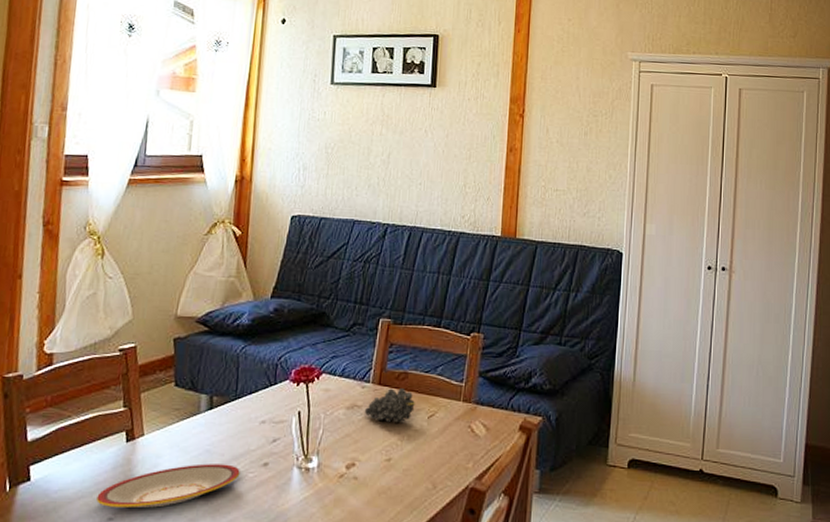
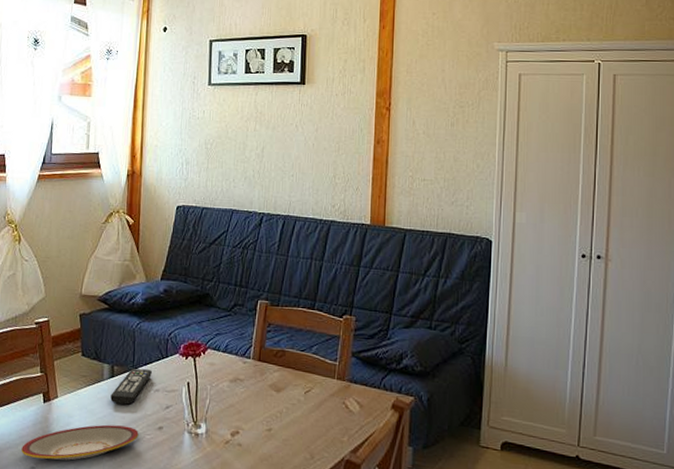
remote control: none [208,398,258,440] -> present [110,369,152,405]
fruit: present [364,388,415,422] -> none [246,364,292,396]

